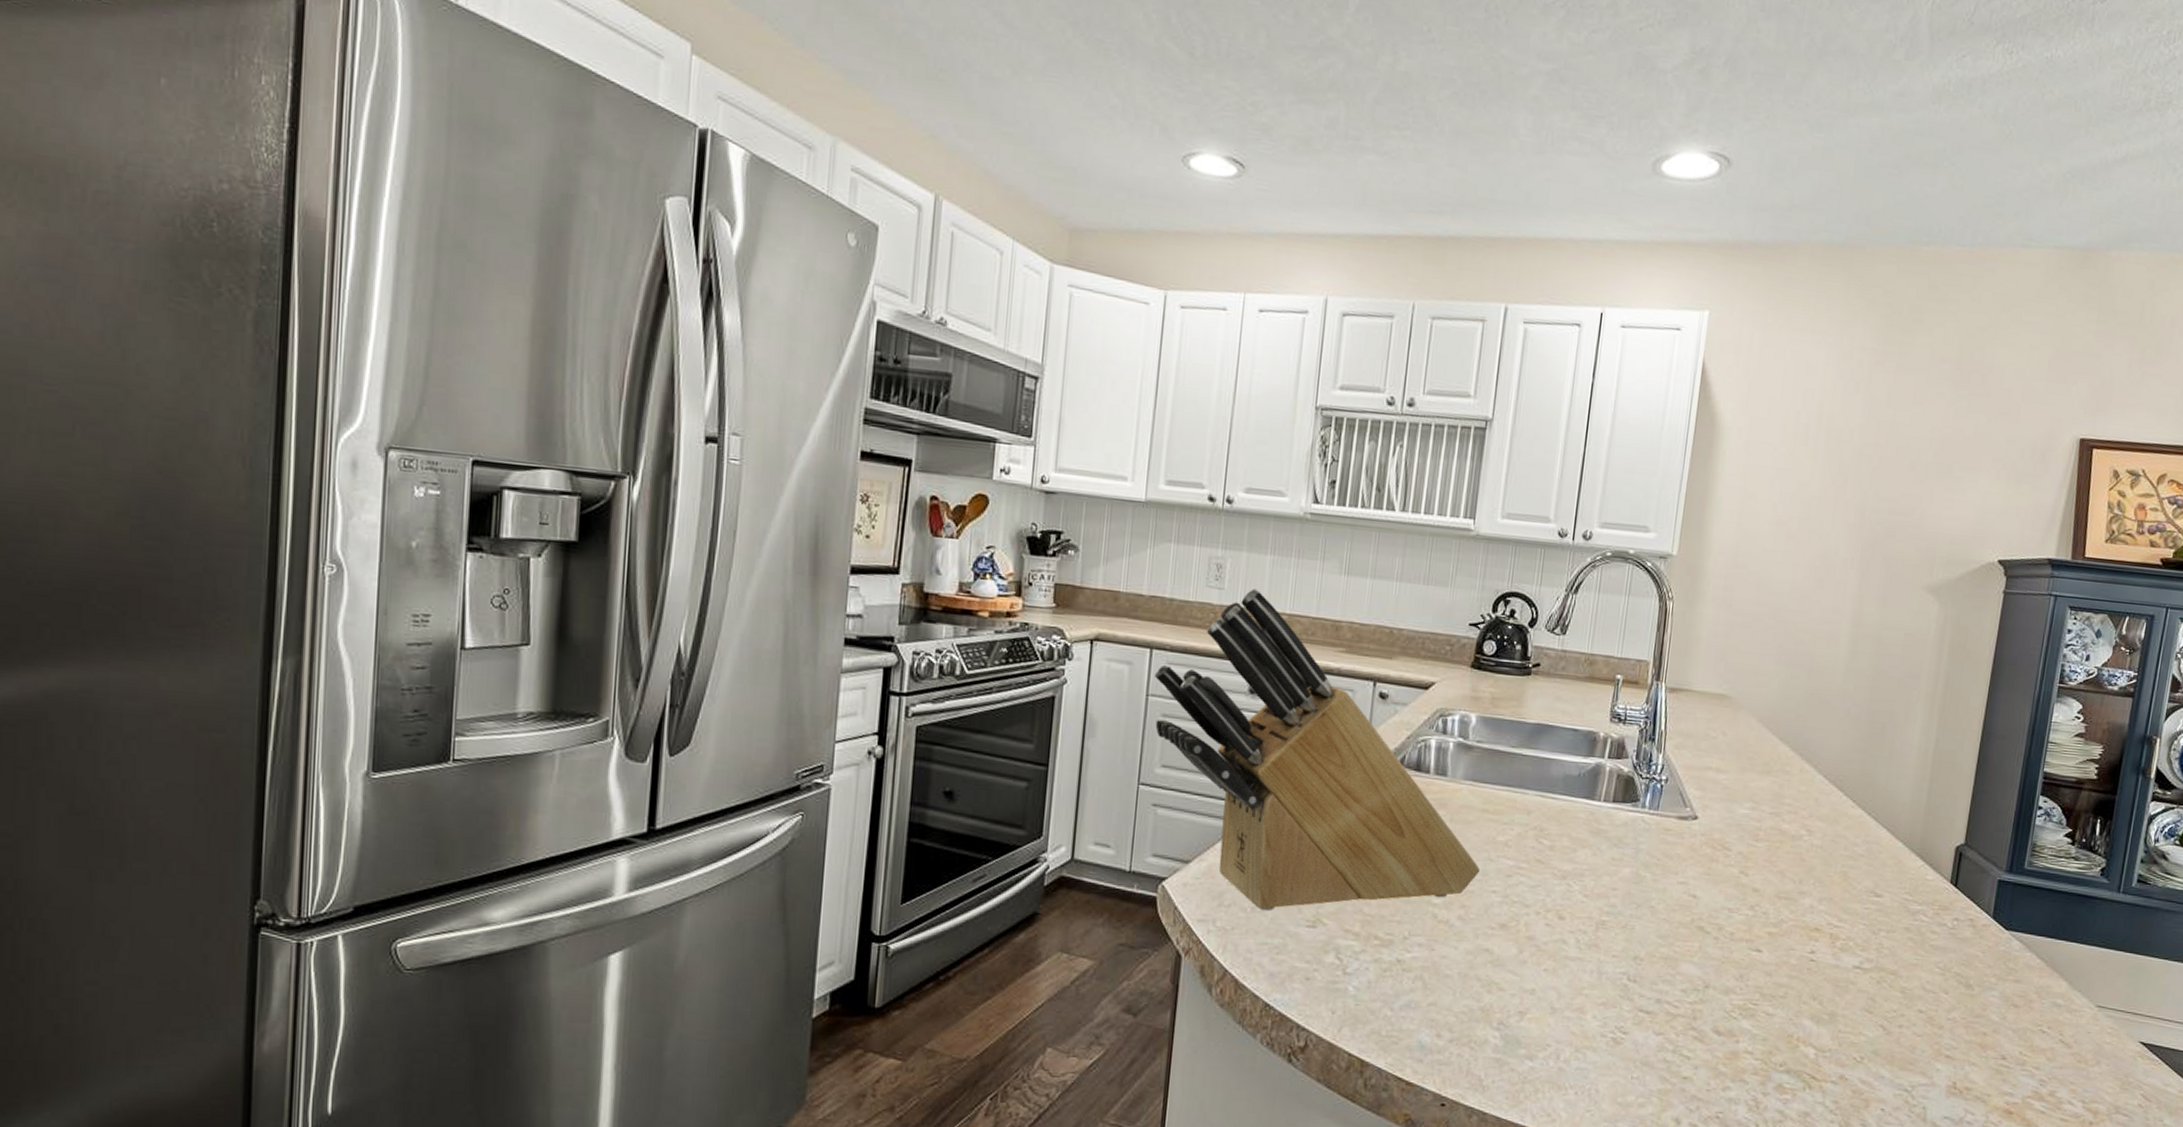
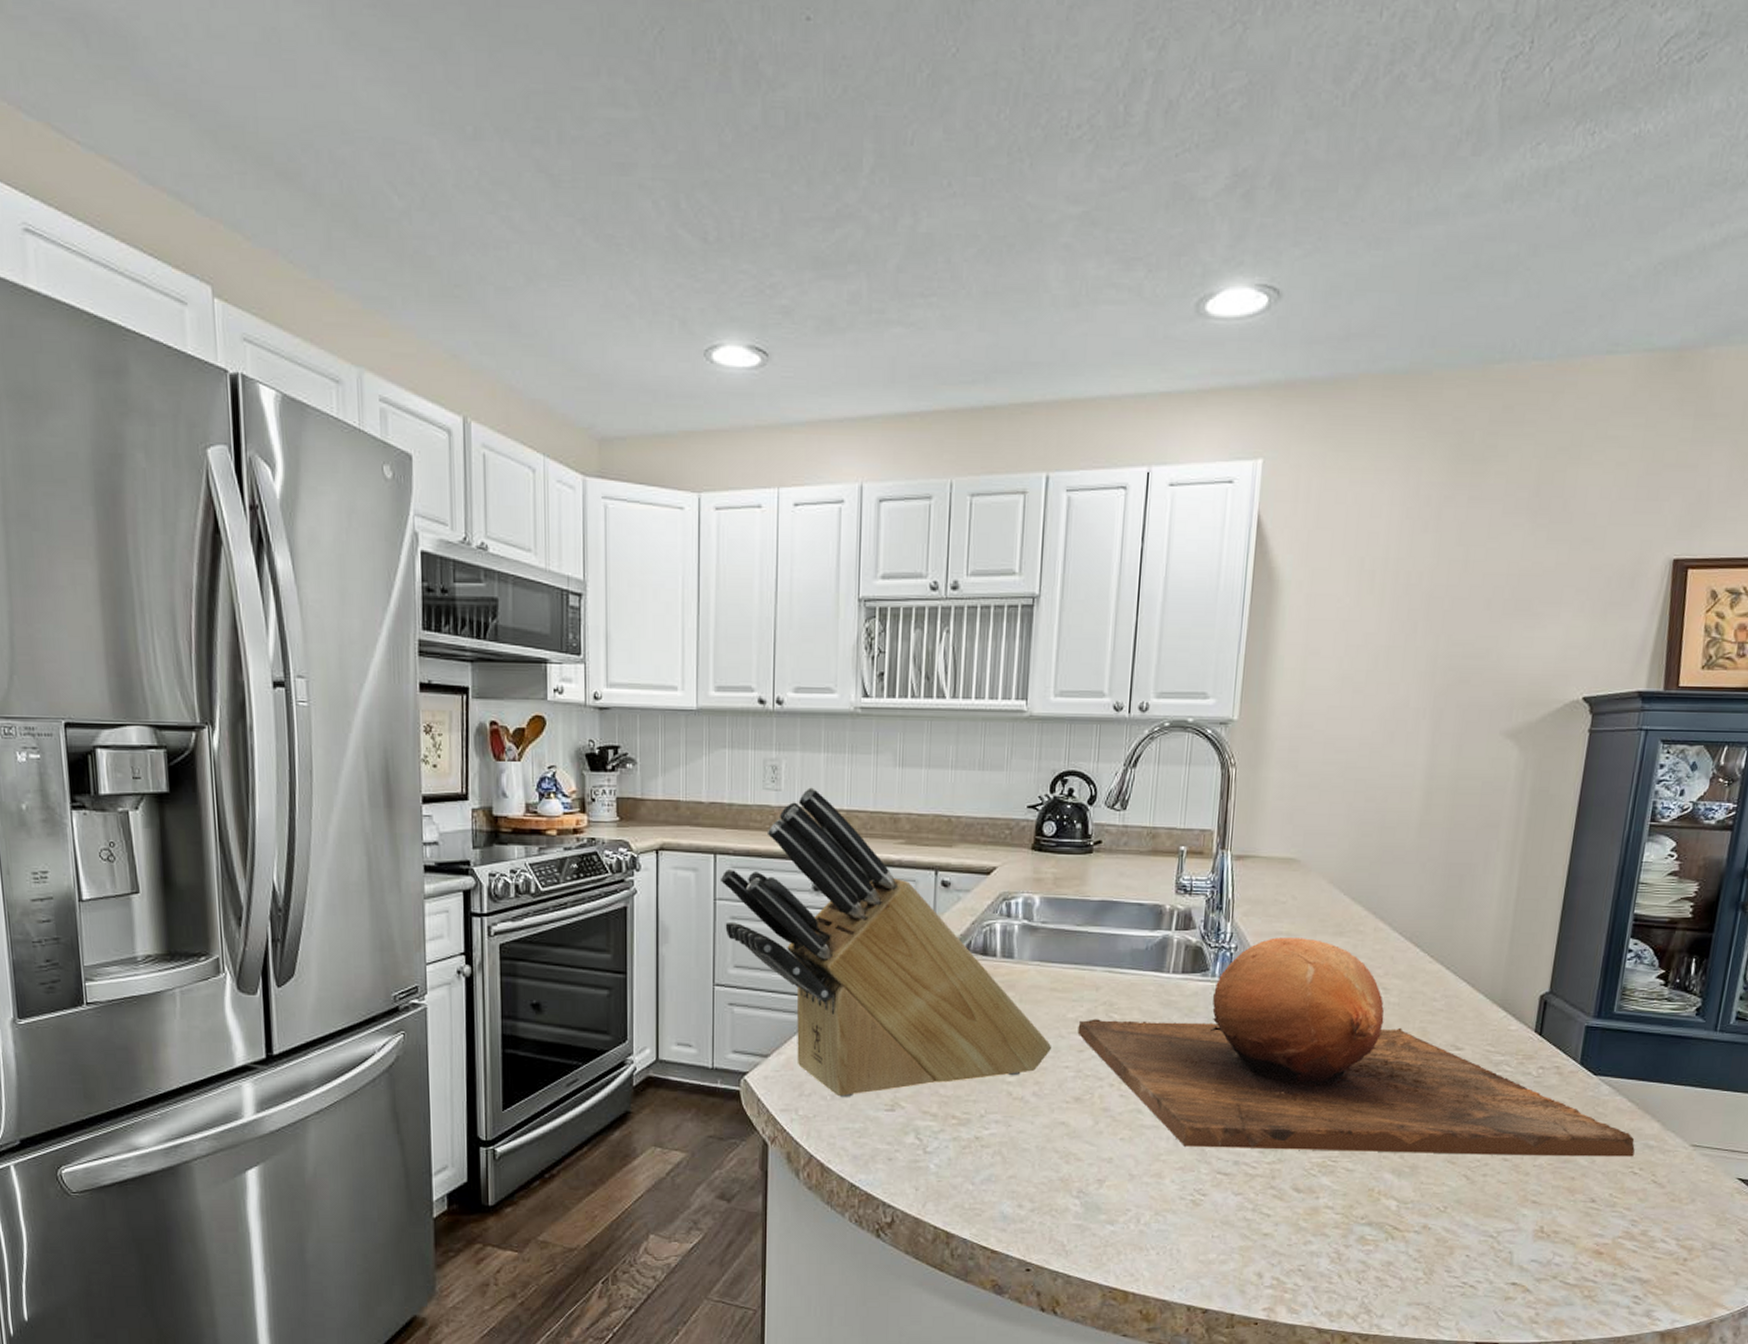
chopping board: none [1506,772,2044,1015] -> present [1077,937,1635,1157]

